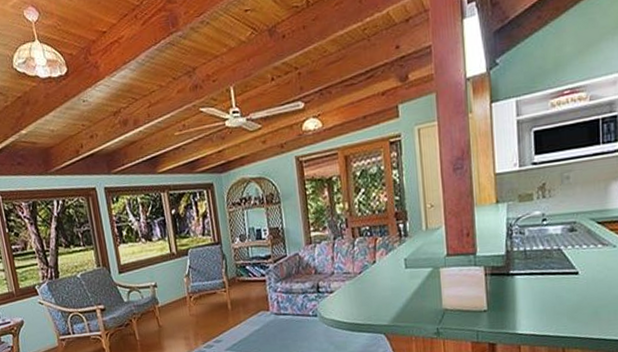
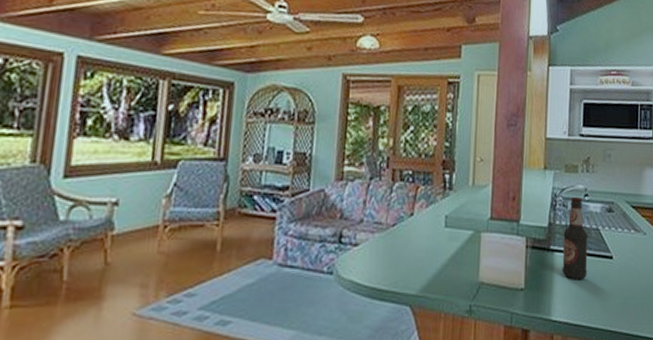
bottle: none [522,223,551,298] -> present [562,197,588,280]

